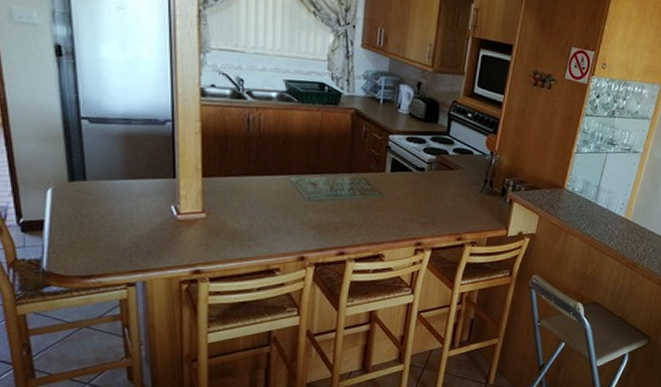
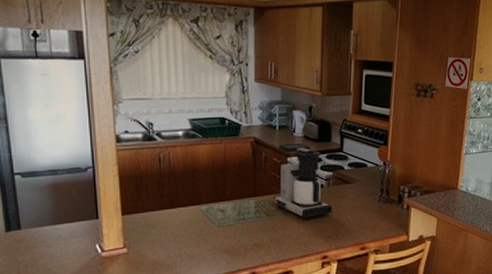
coffee maker: none [369,120,432,203] -> present [272,143,333,219]

